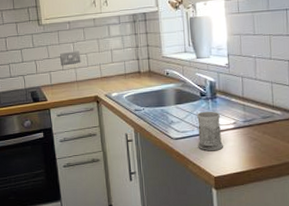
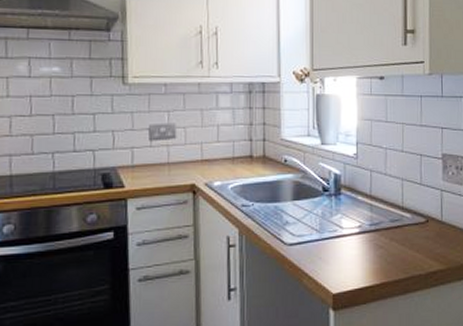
mug: present [197,111,223,151] -> none [316,210,345,261]

